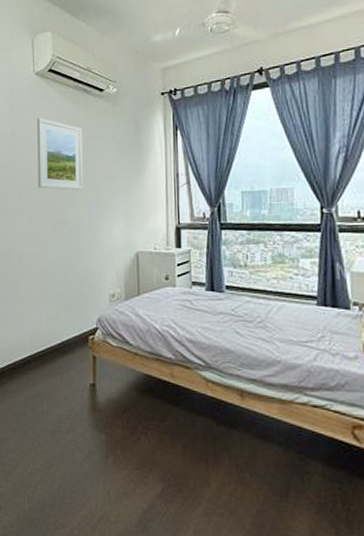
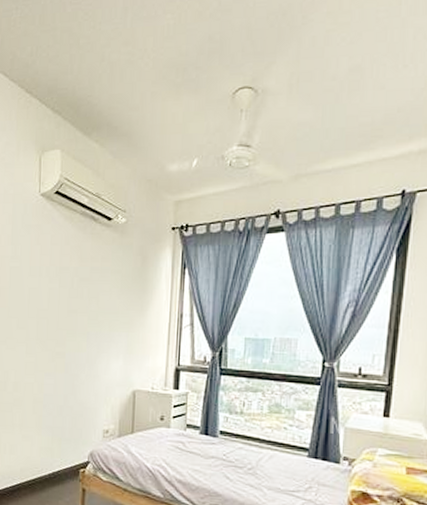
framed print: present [37,118,83,191] -> none [37,243,87,323]

